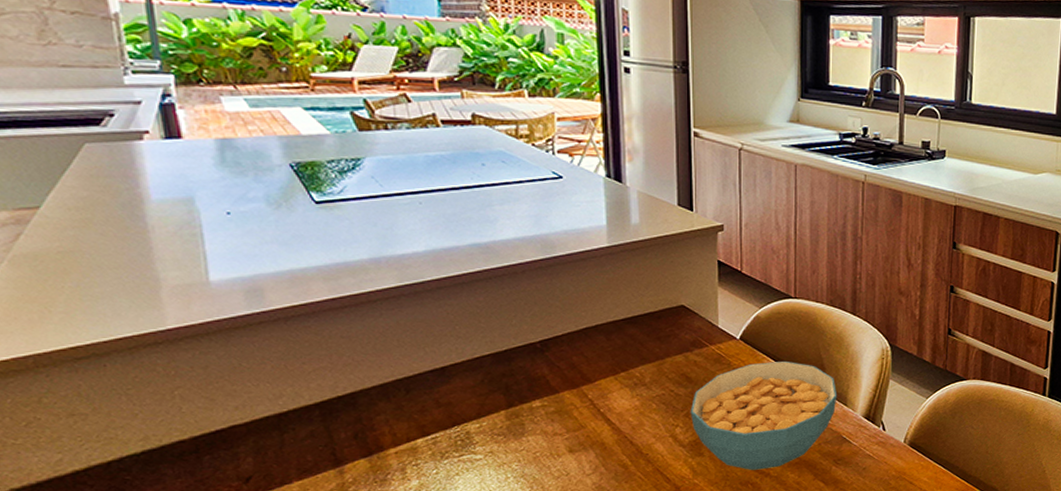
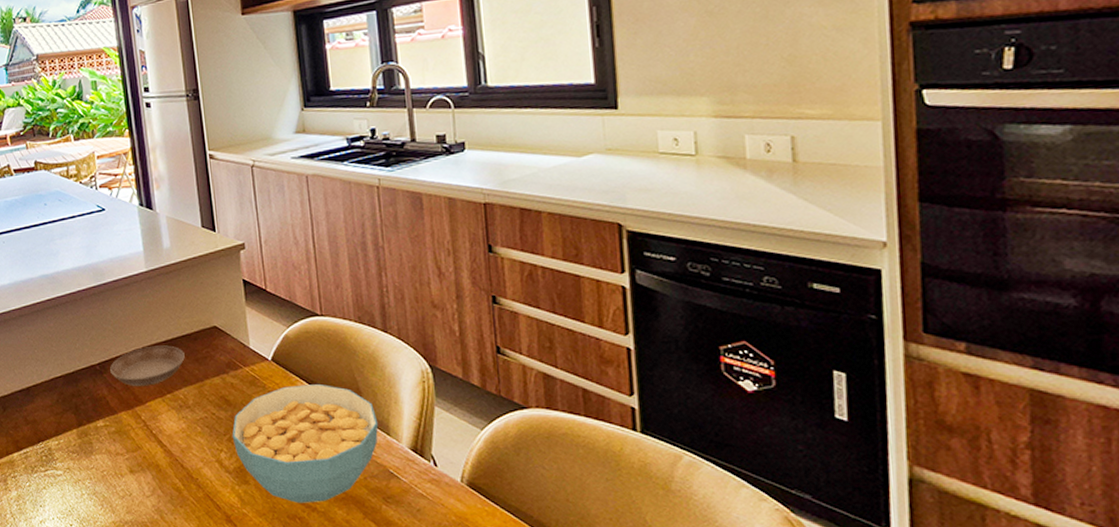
saucer: none [554,323,645,365] -> present [110,345,185,386]

